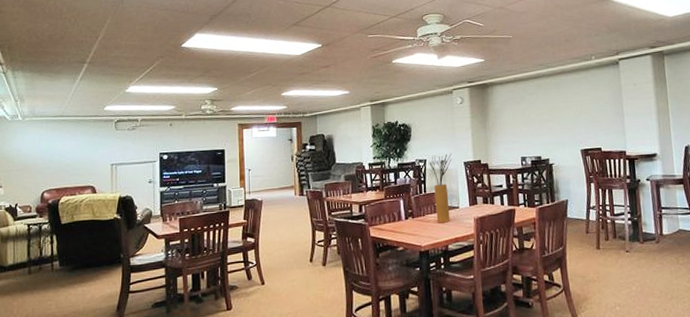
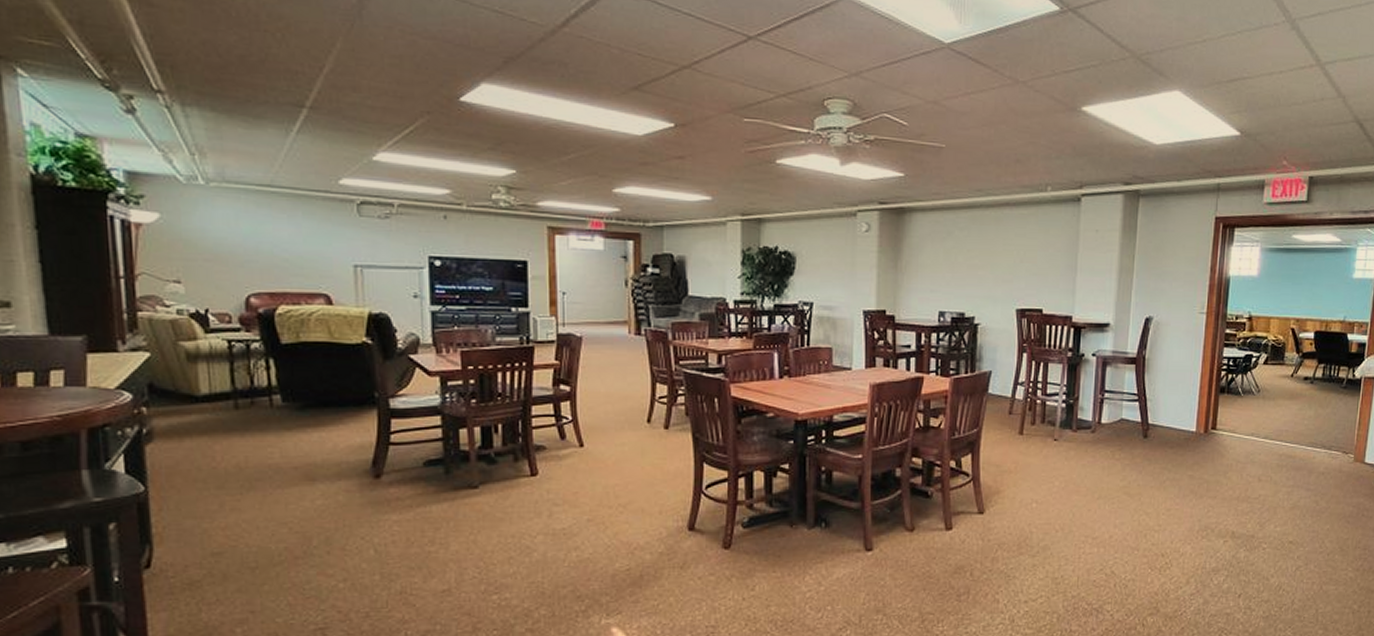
vase: present [429,153,452,223] -> none [816,297,848,387]

